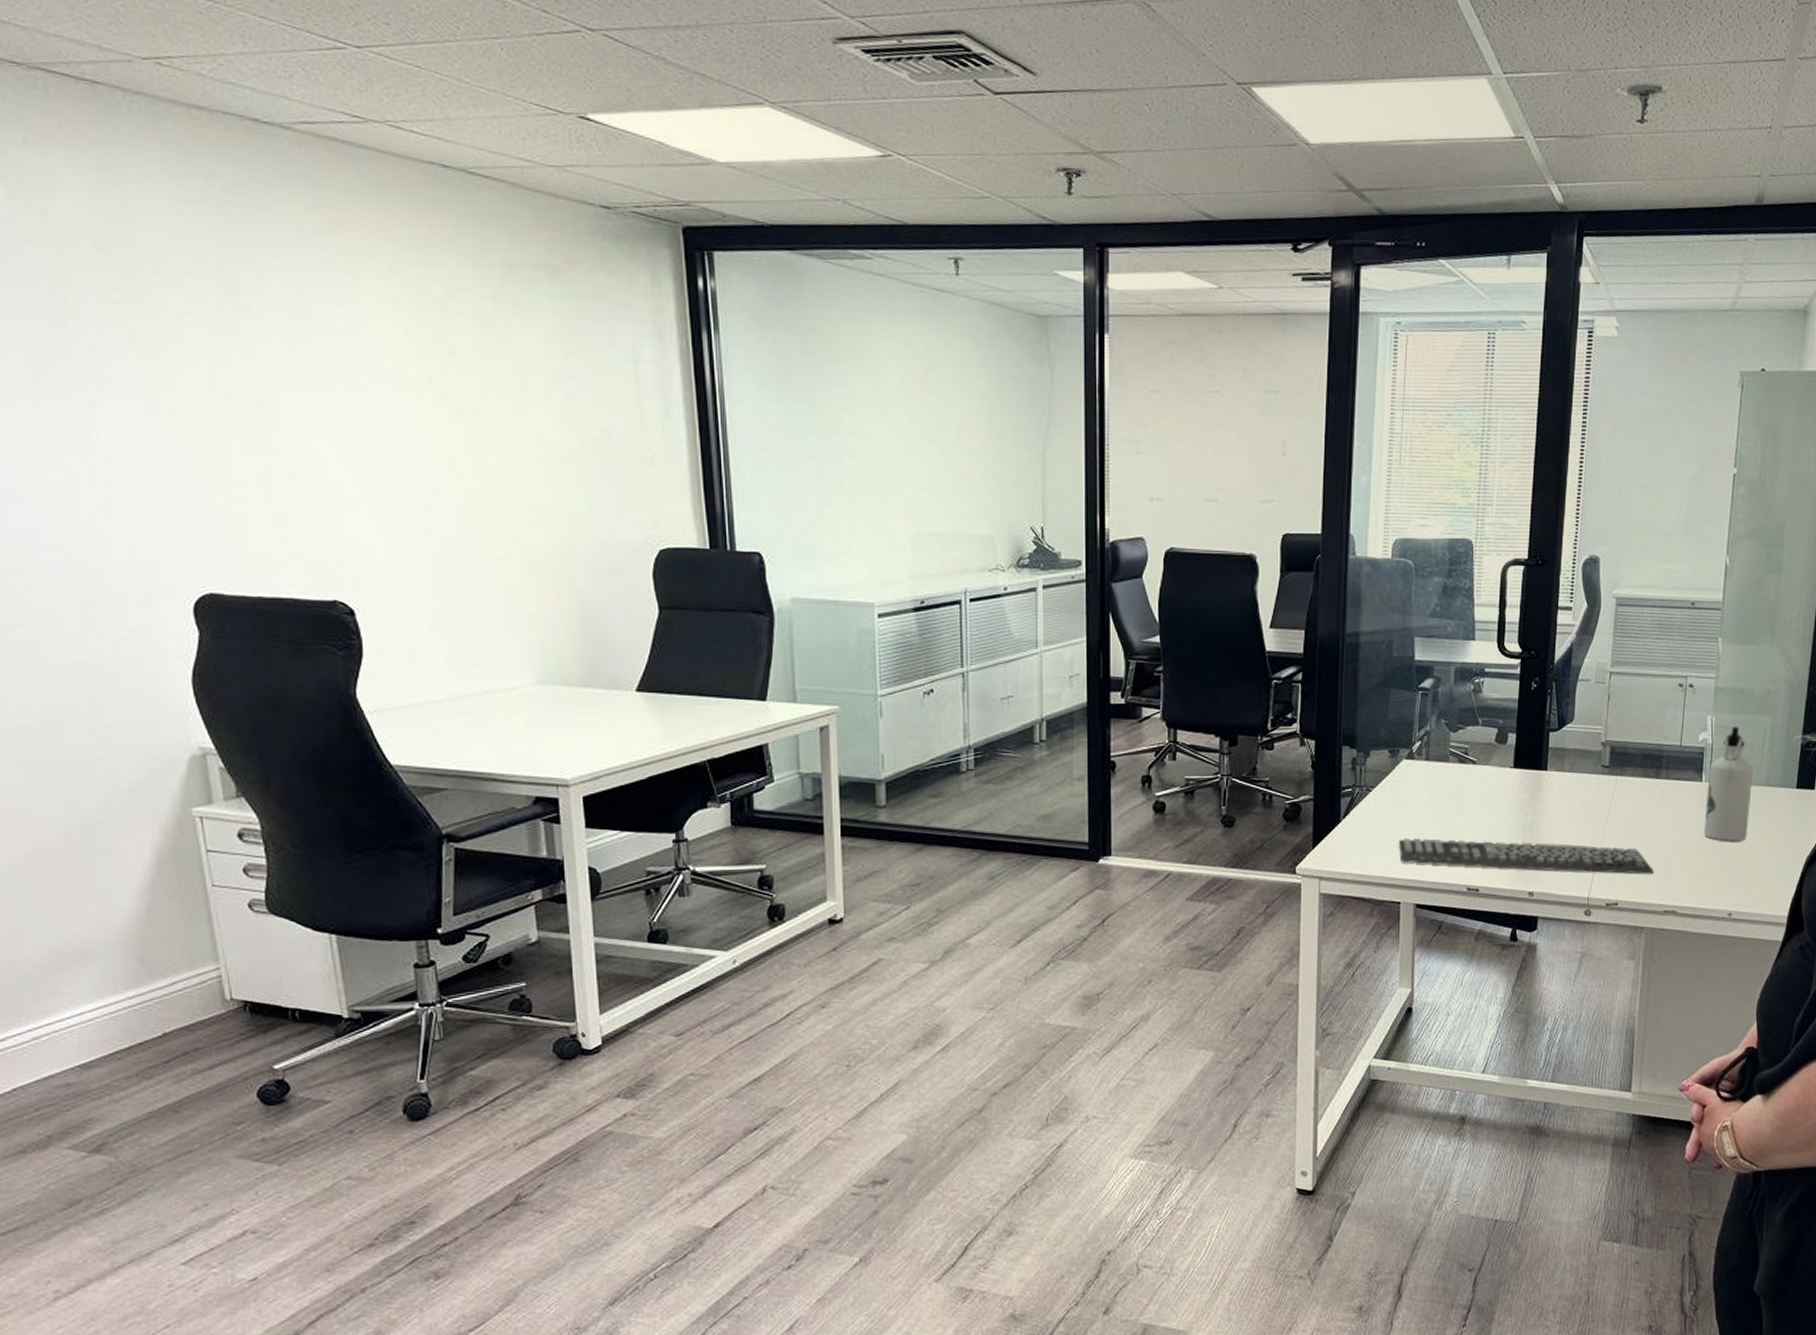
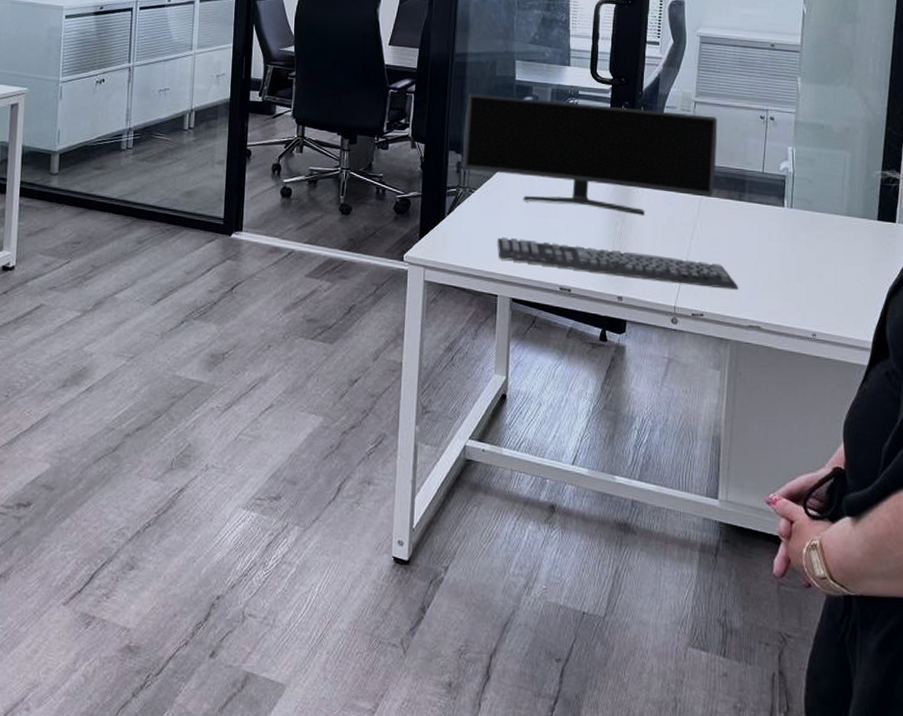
monitor: none [1358,679,1634,802] -> present [463,94,718,215]
water bottle: present [1704,726,1753,841] -> none [787,158,834,265]

